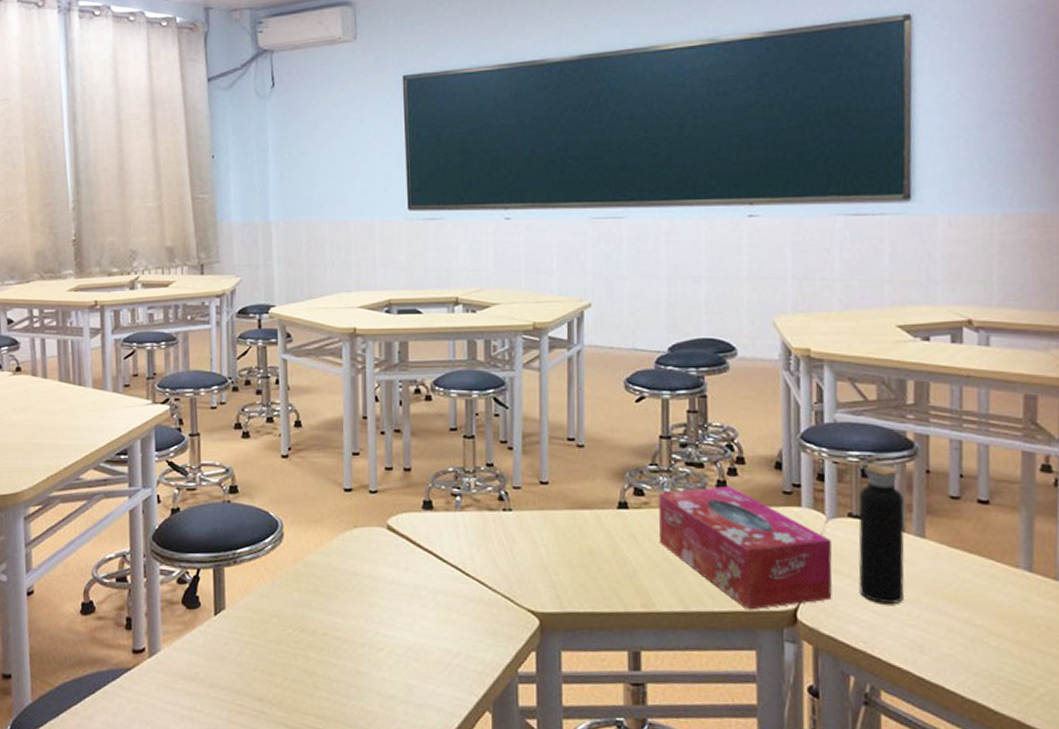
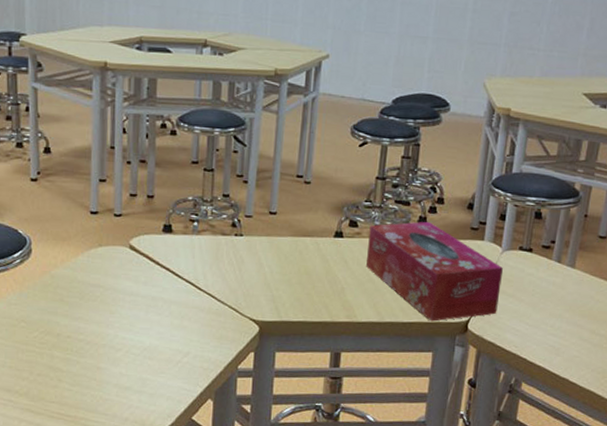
water bottle: present [858,455,905,603] -> none [518,201,565,318]

